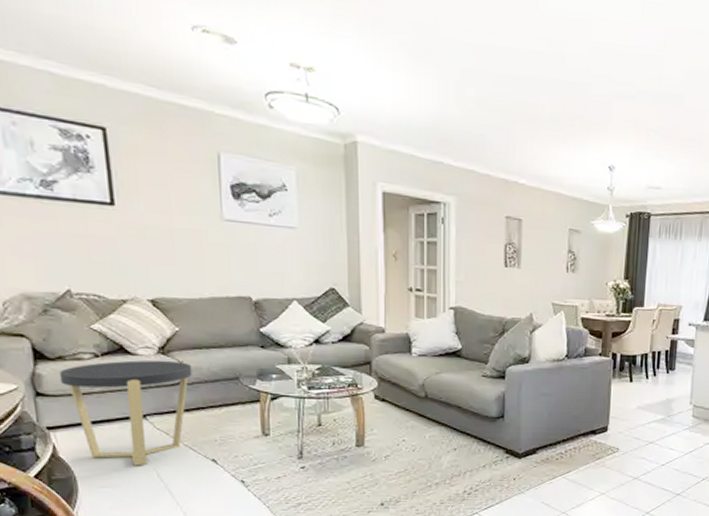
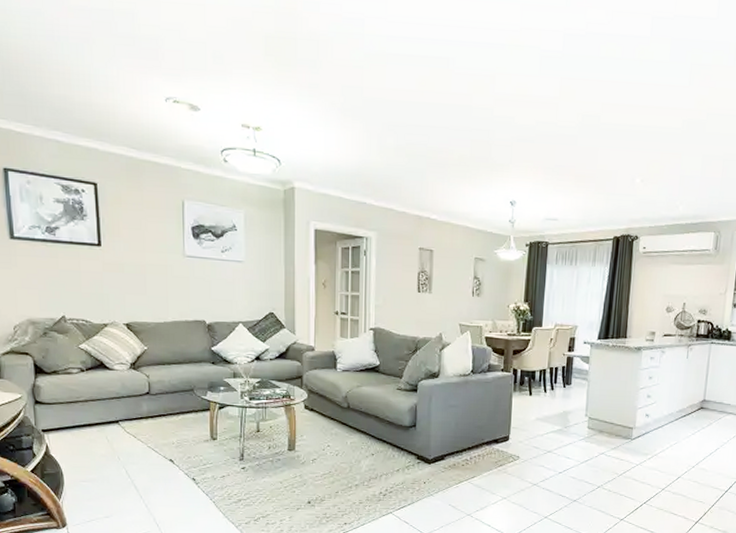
side table: present [59,360,193,466] -> none [53,374,157,464]

